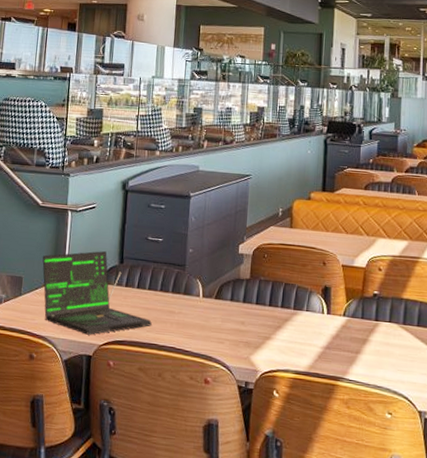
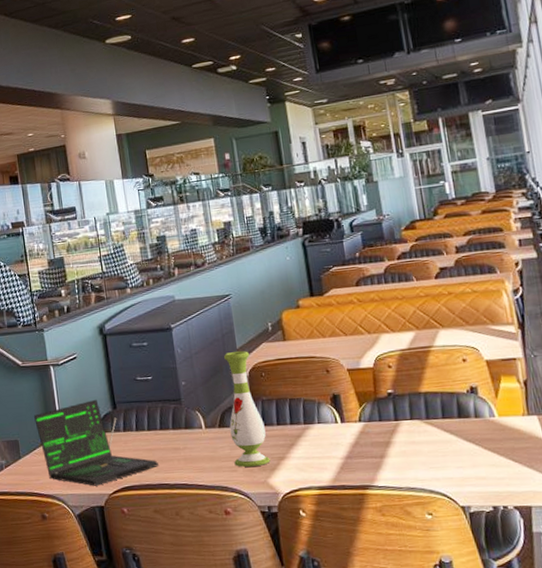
vase: none [222,229,258,342] -> present [224,350,271,467]

